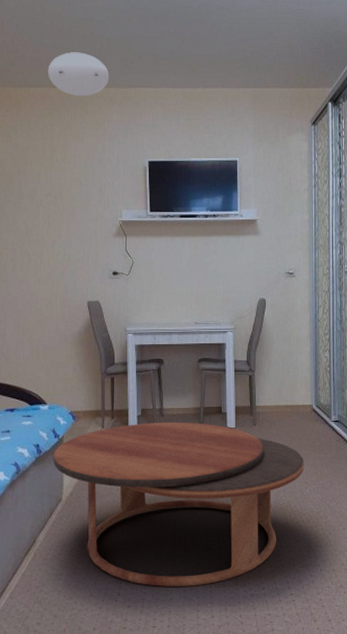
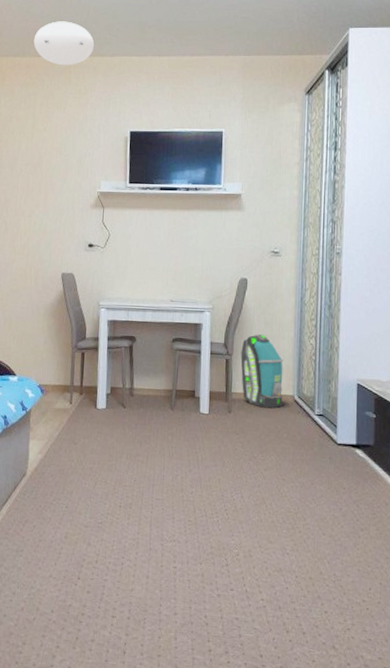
coffee table: present [53,422,304,587] -> none [19,402,283,579]
backpack: none [262,350,302,418] -> present [240,334,284,409]

